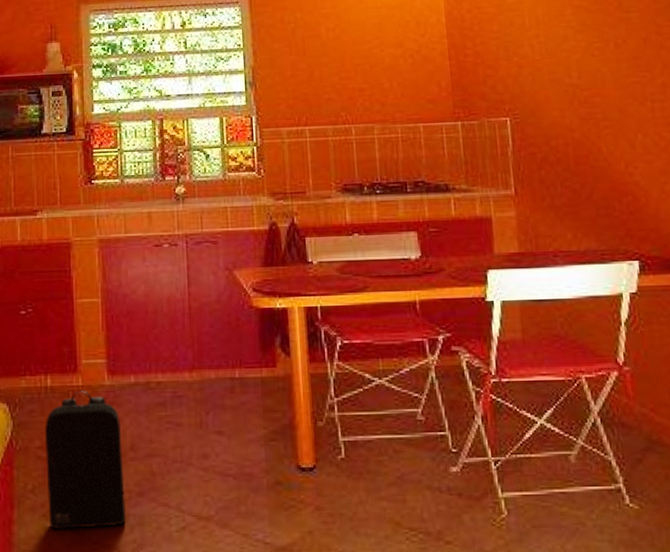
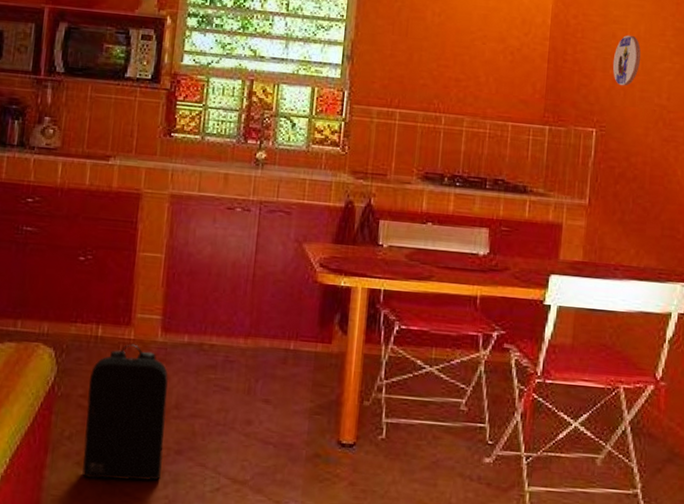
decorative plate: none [515,20,544,72] -> present [612,35,641,86]

